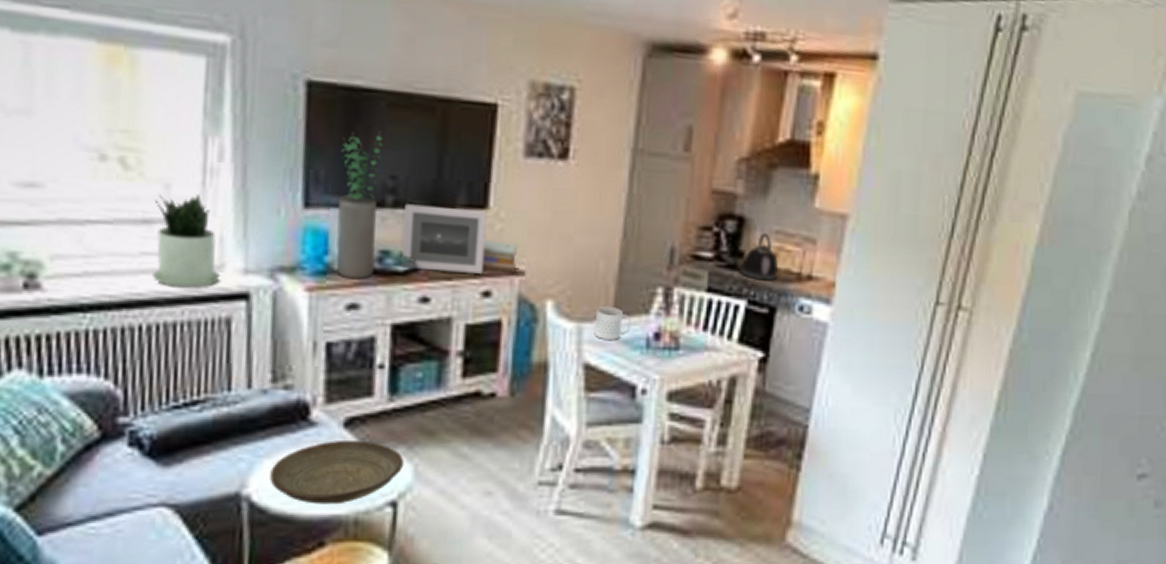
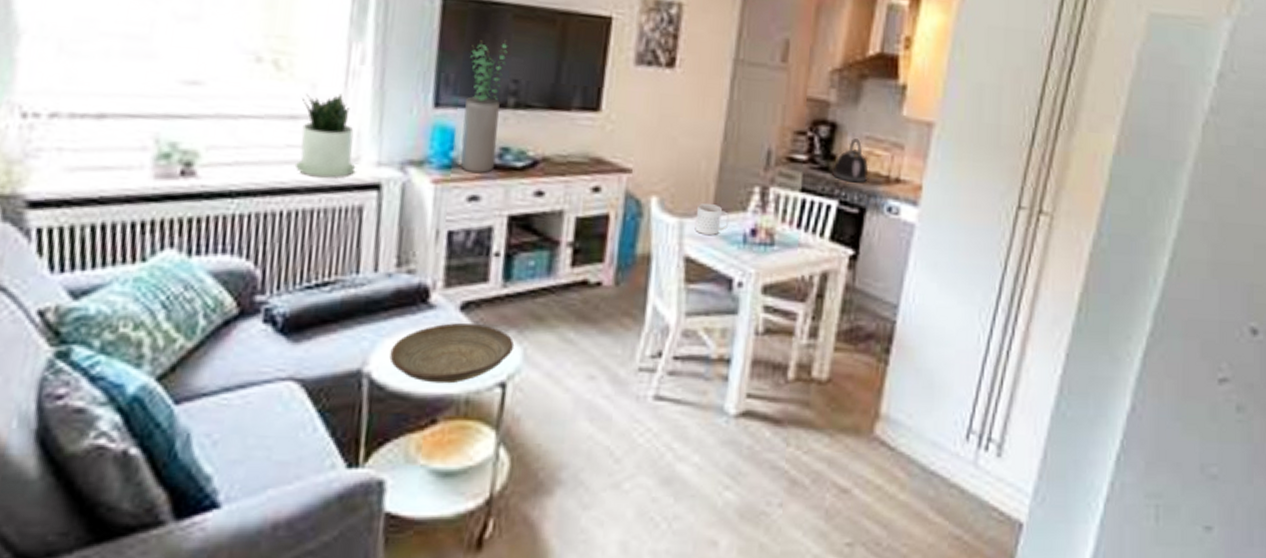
picture frame: present [401,204,487,274] -> none [520,105,599,171]
books: present [482,239,517,273] -> none [593,139,626,170]

